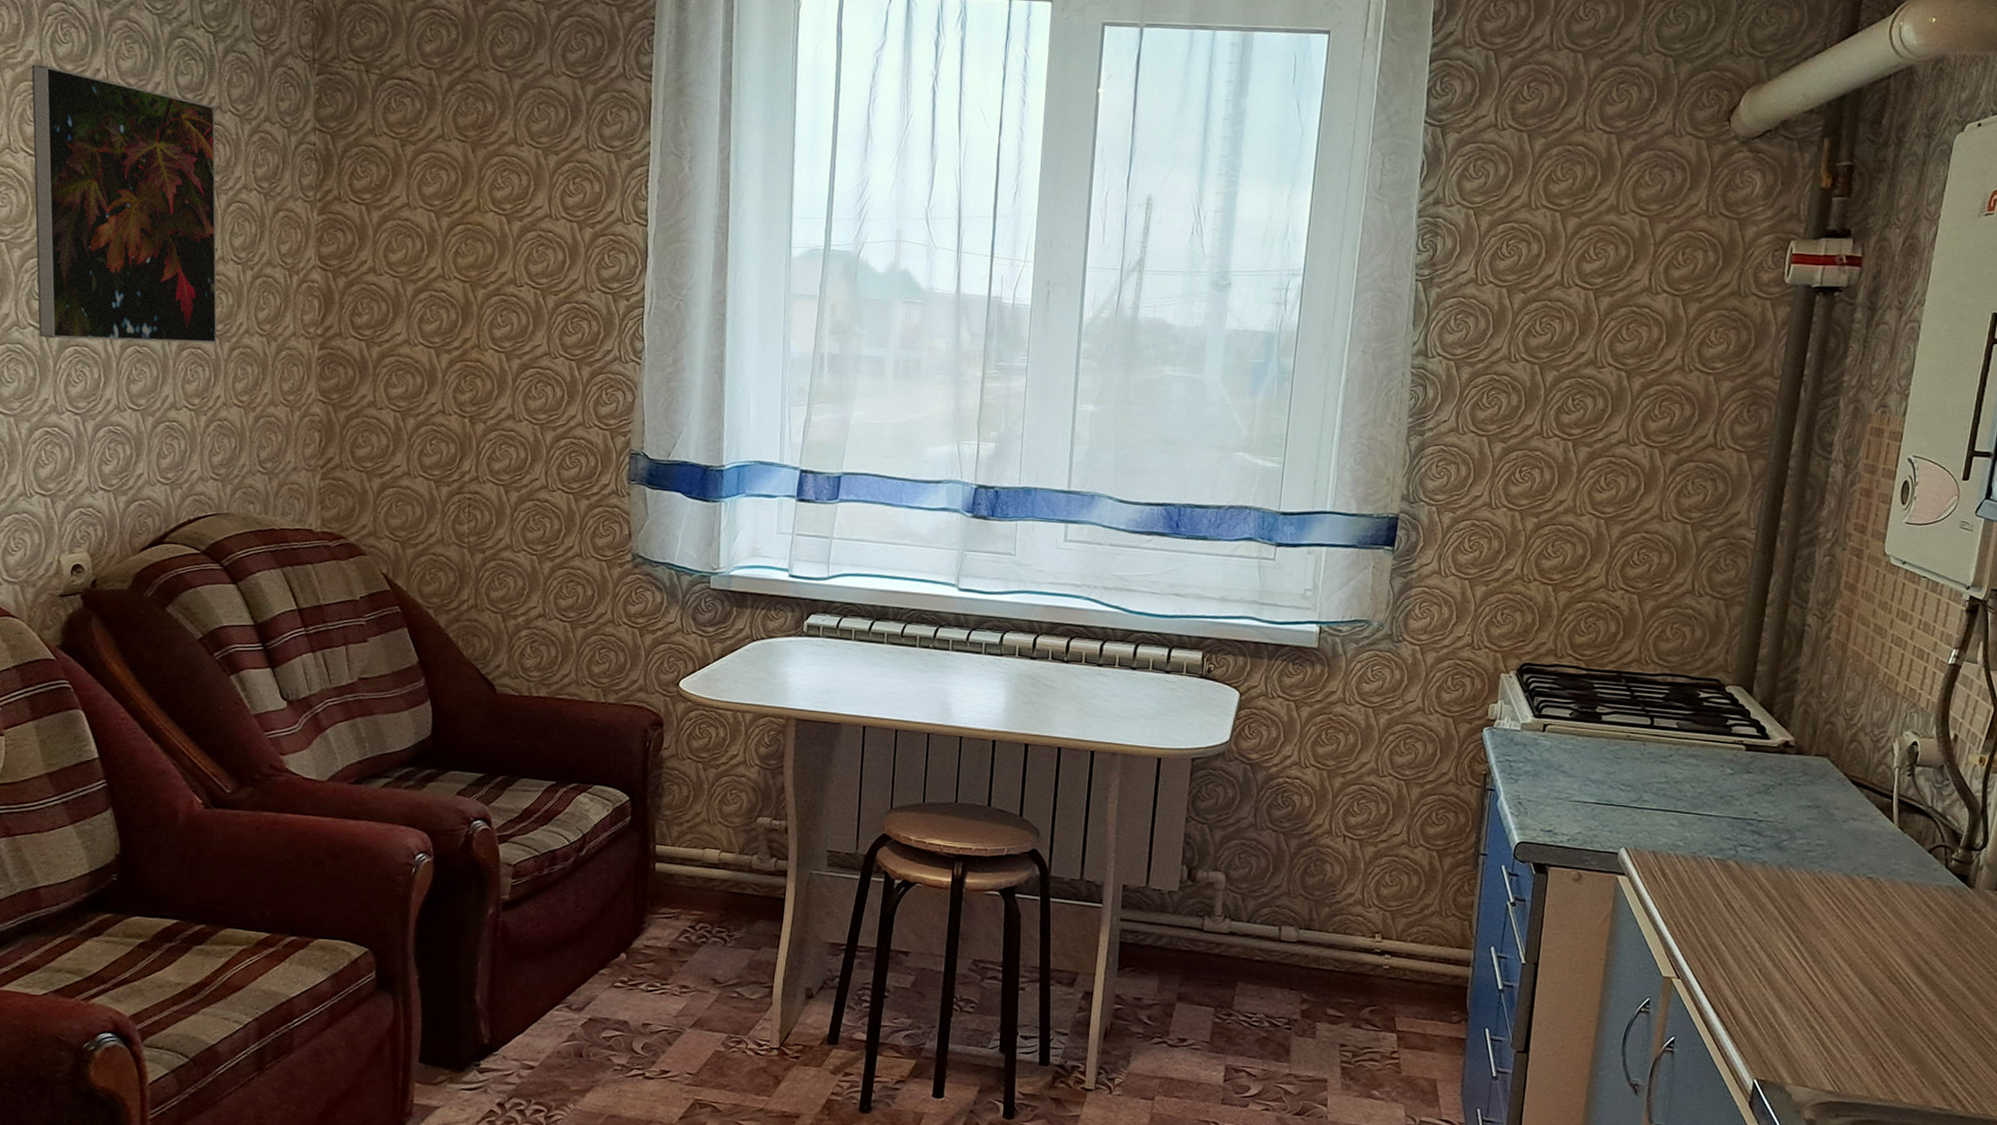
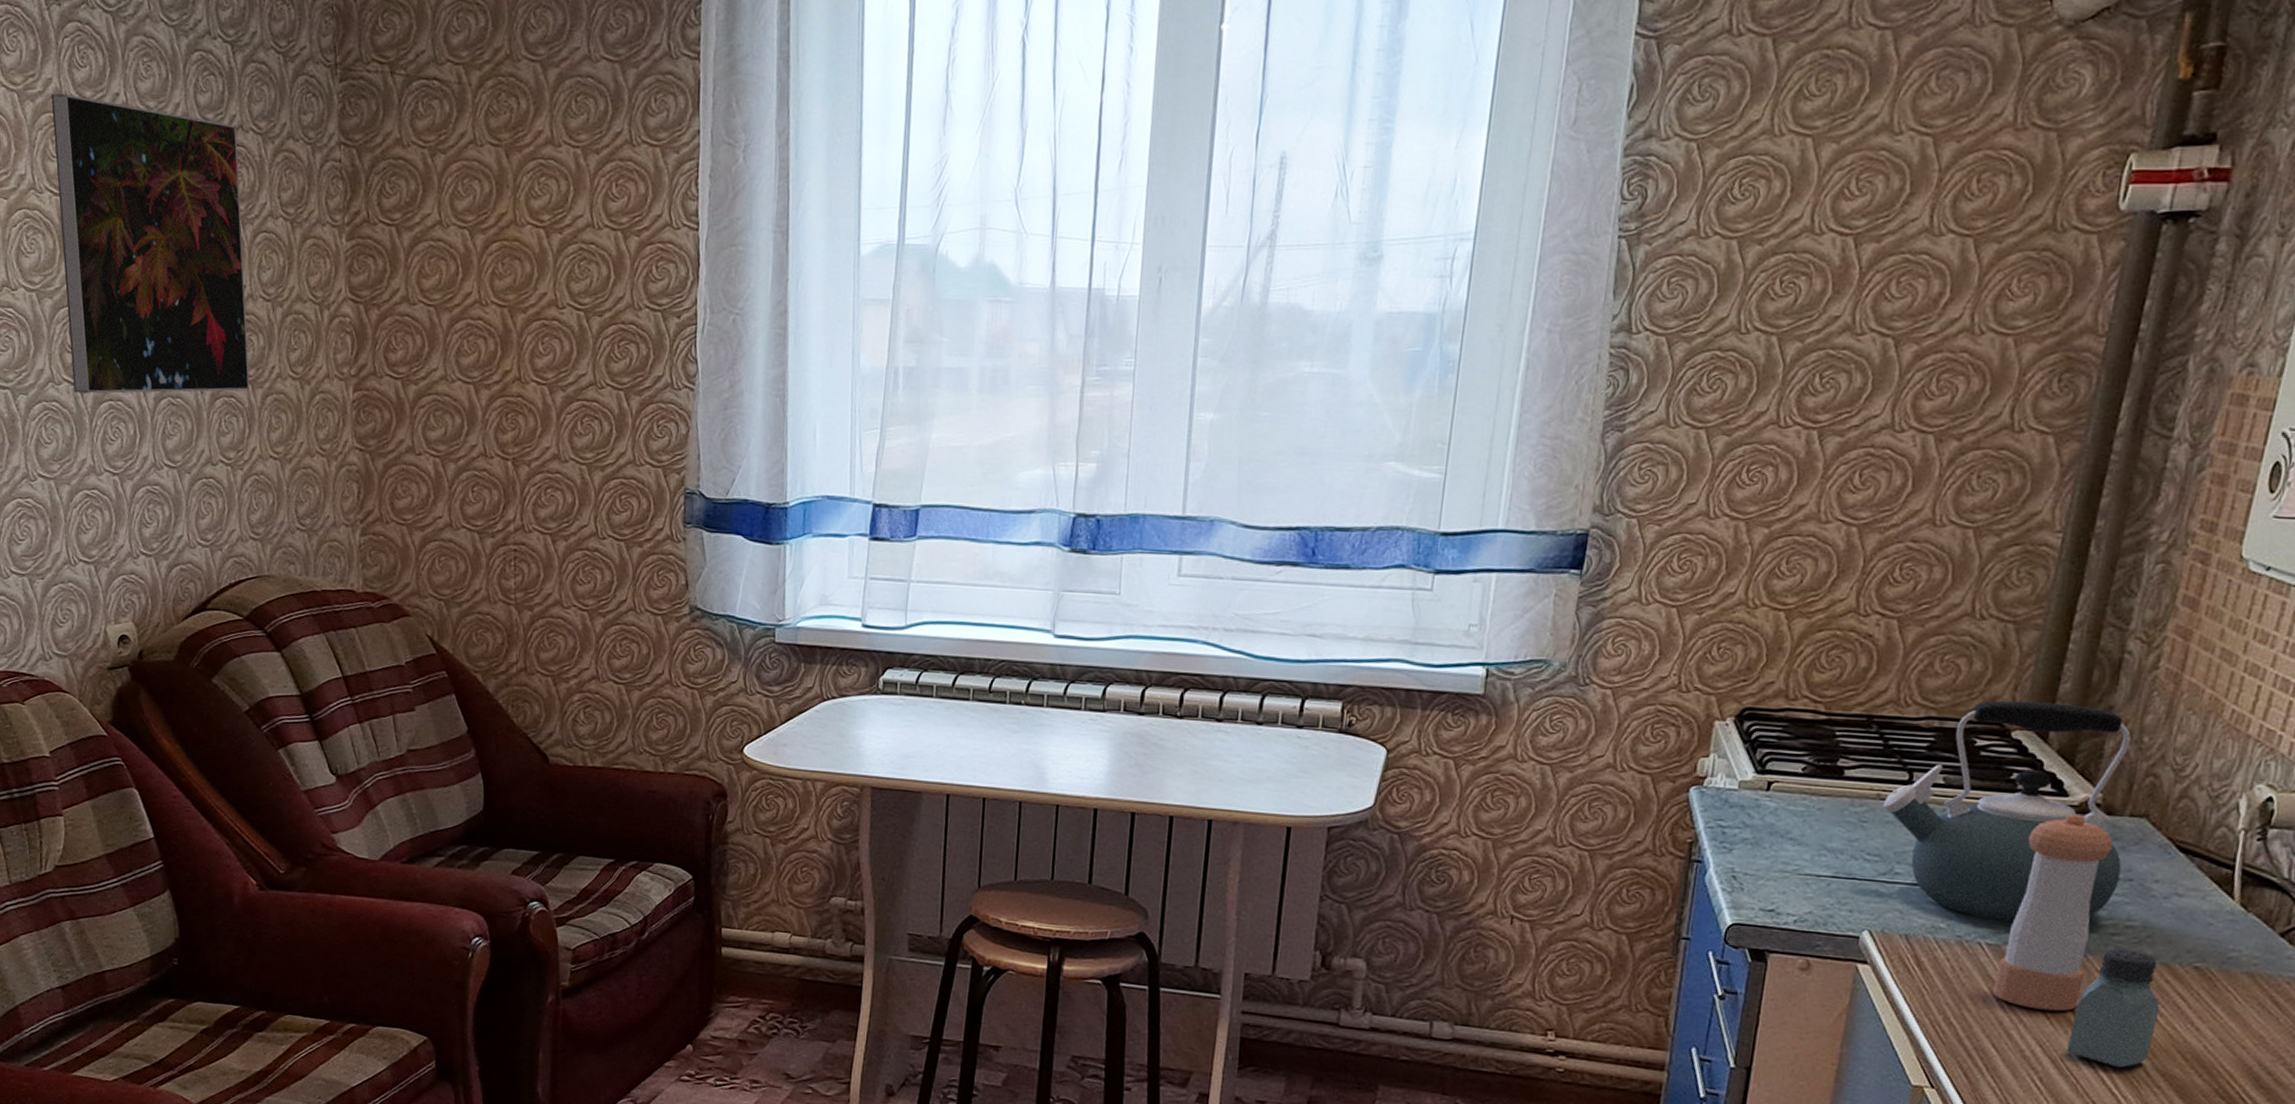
kettle: none [1632,661,1813,842] -> present [1883,700,2131,923]
pepper shaker: none [1721,753,1804,914] -> present [1992,813,2114,1012]
saltshaker: none [1778,862,1845,960] -> present [2067,948,2160,1069]

